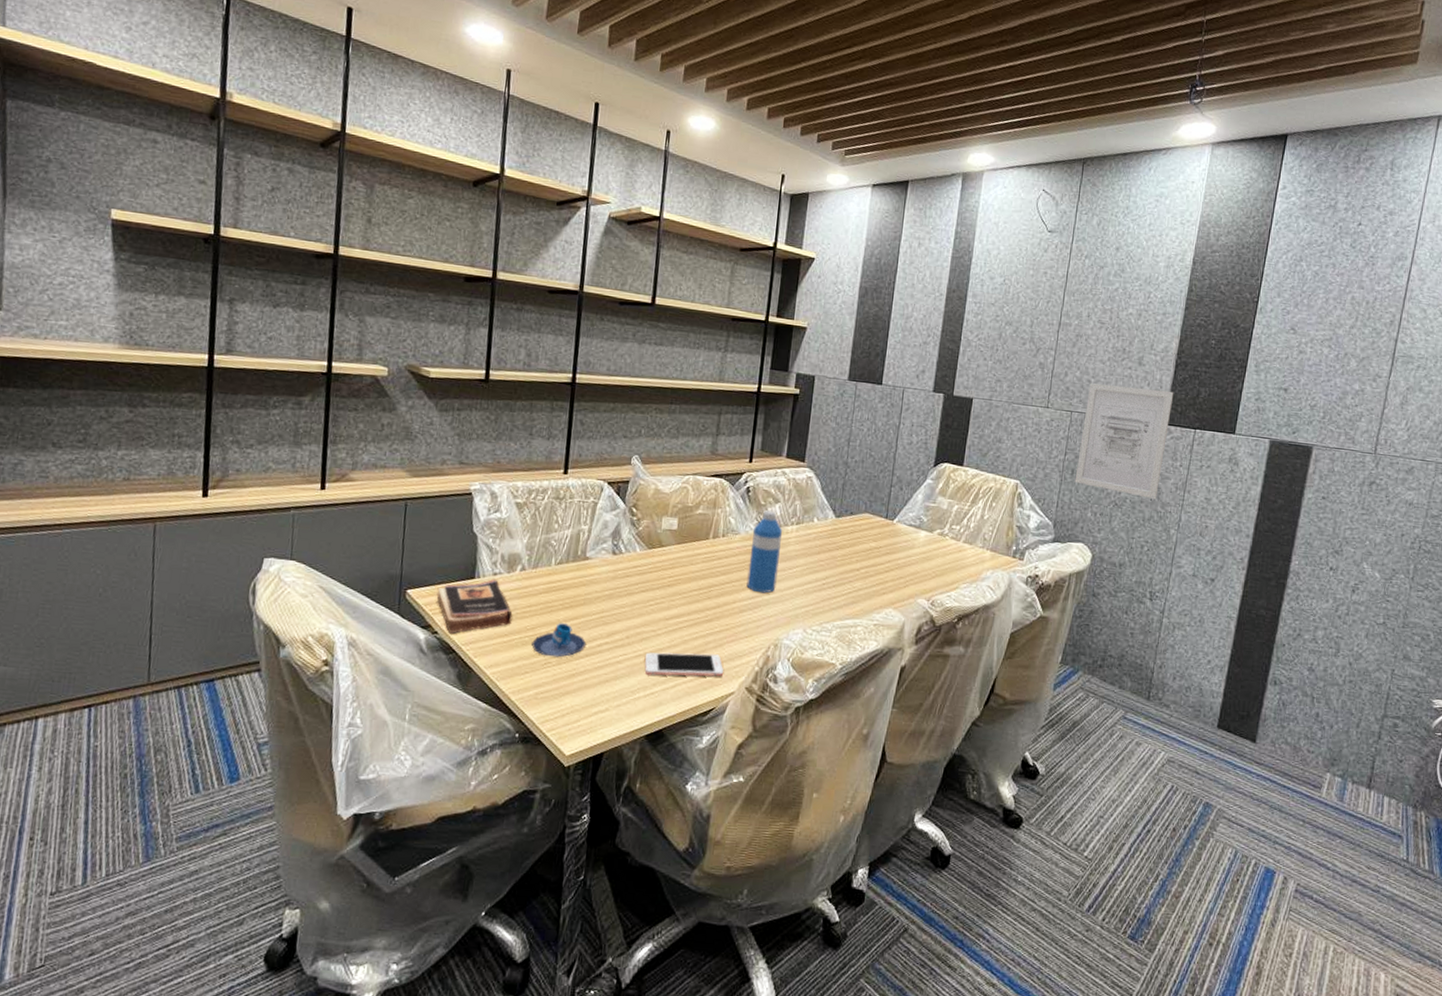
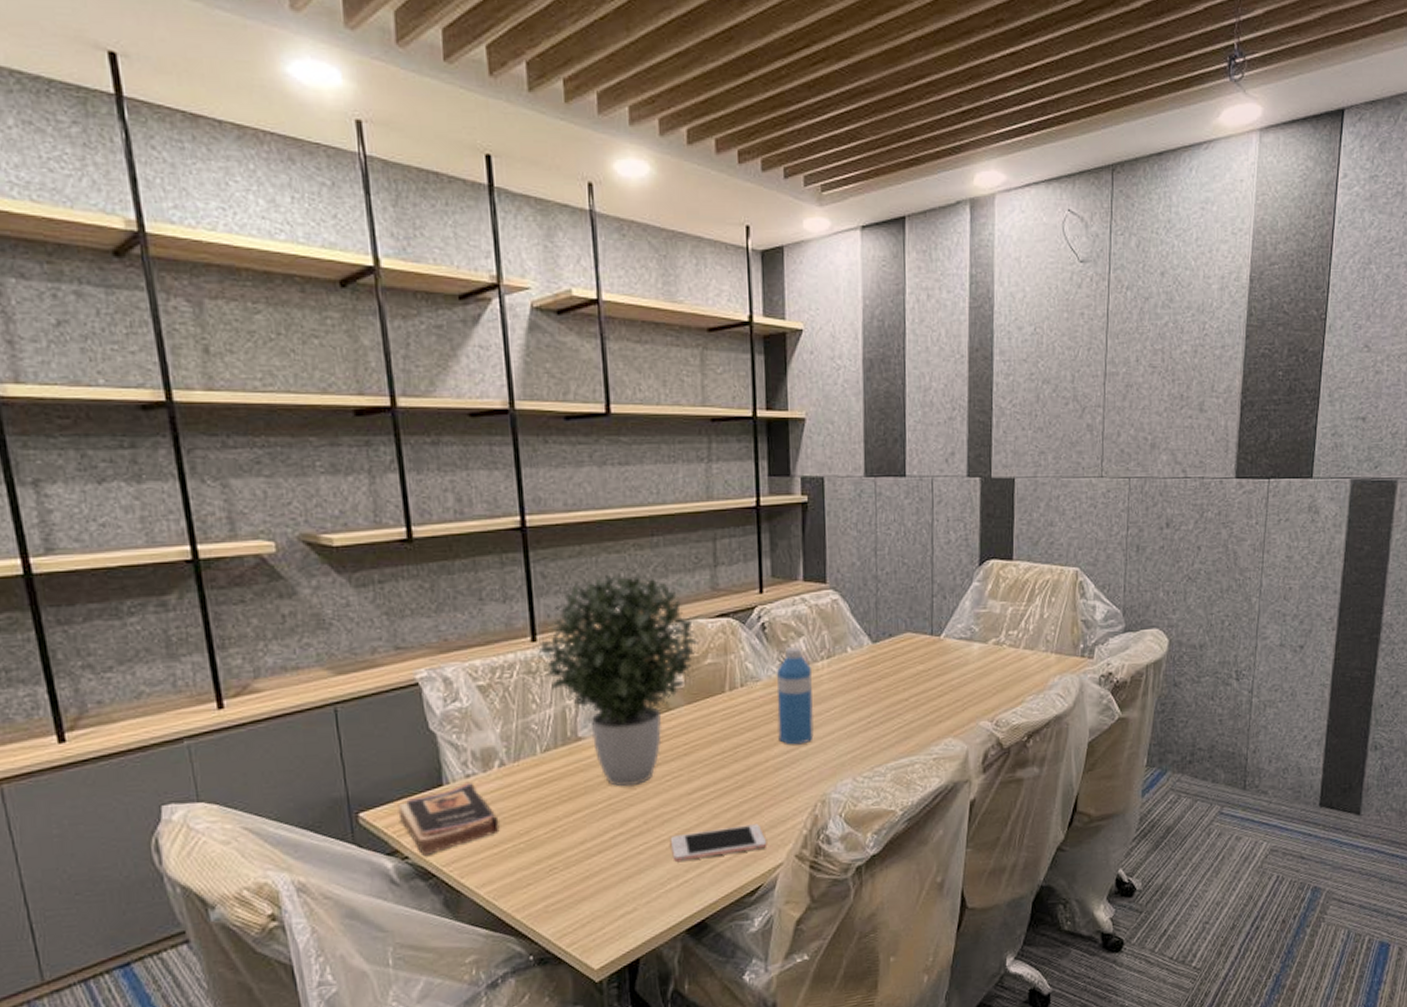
mug: present [532,623,587,658] -> none [529,819,597,862]
potted plant: none [567,428,694,605] -> present [538,572,699,787]
wall art: present [1074,383,1174,500] -> none [1141,438,1242,567]

